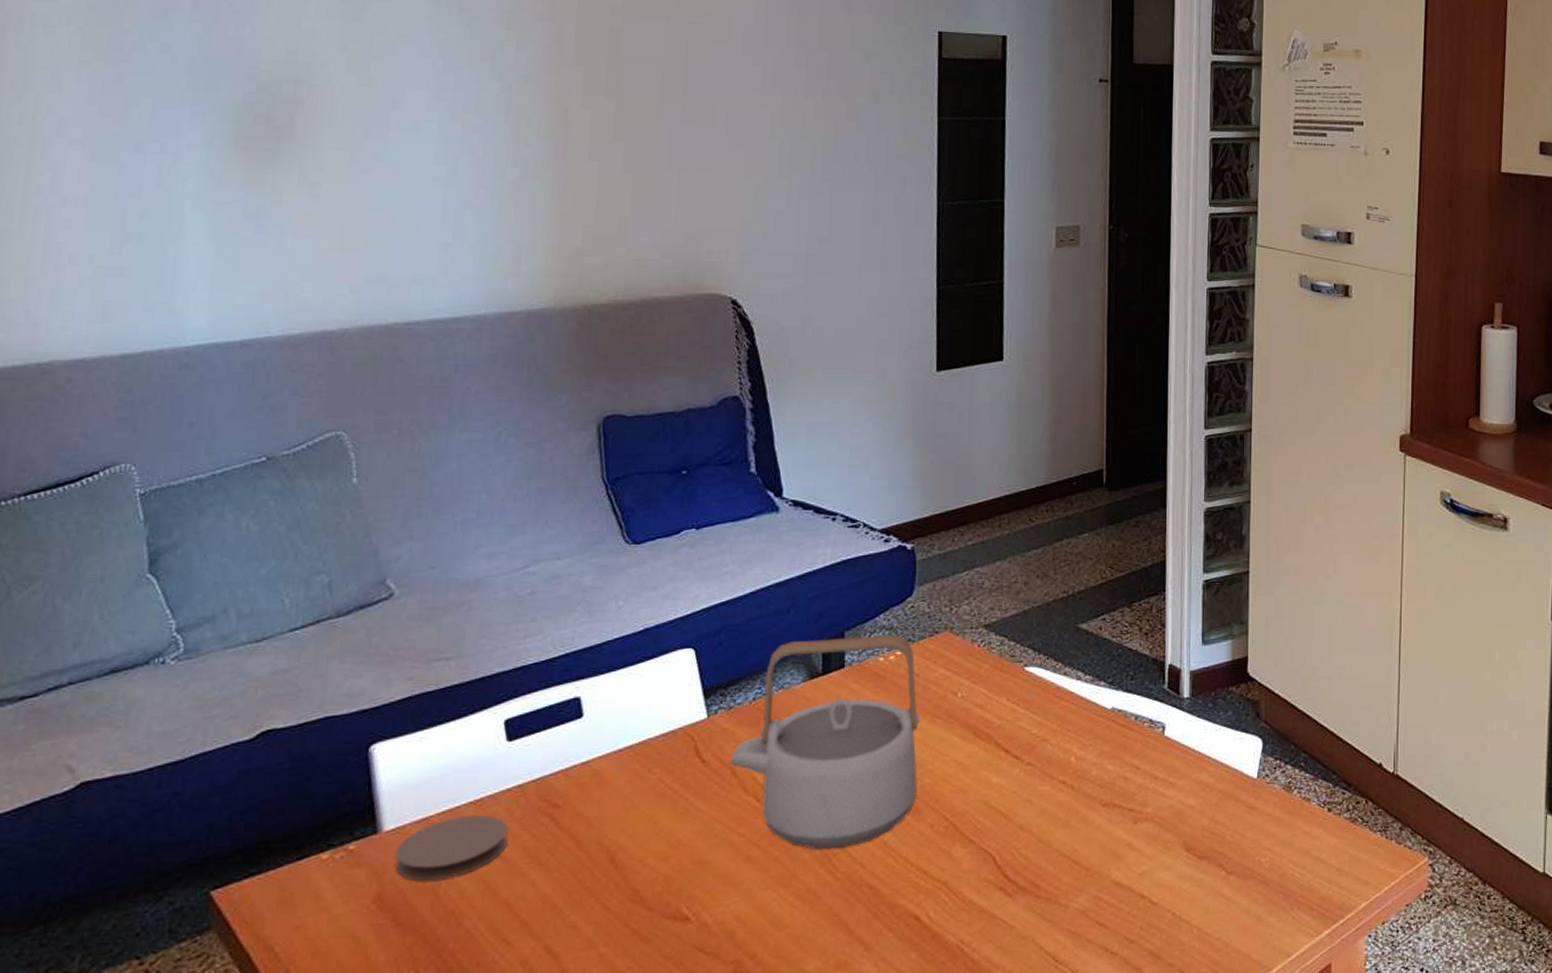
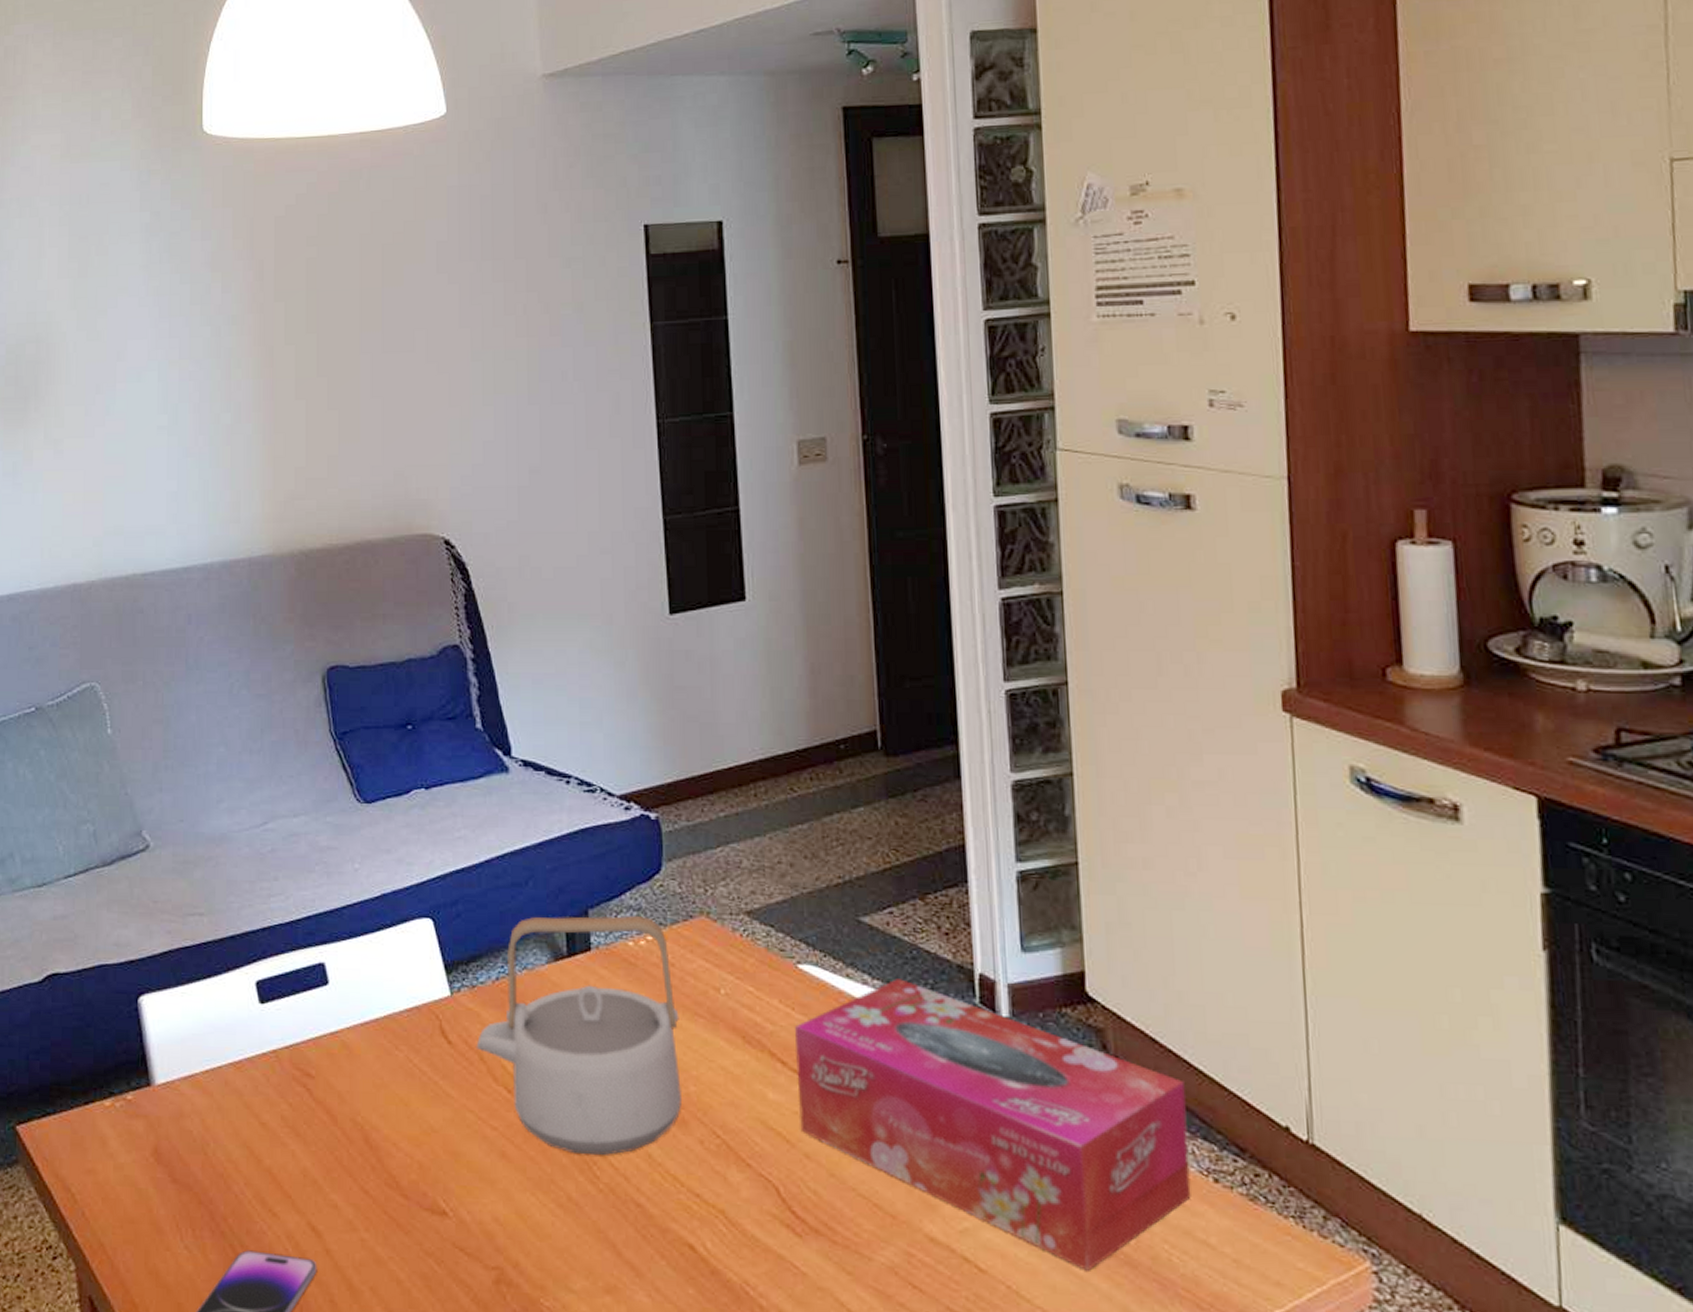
coaster: present [395,814,508,881] -> none [167,1076,267,1140]
tissue box: none [1016,673,1314,892] -> present [794,979,1191,1271]

